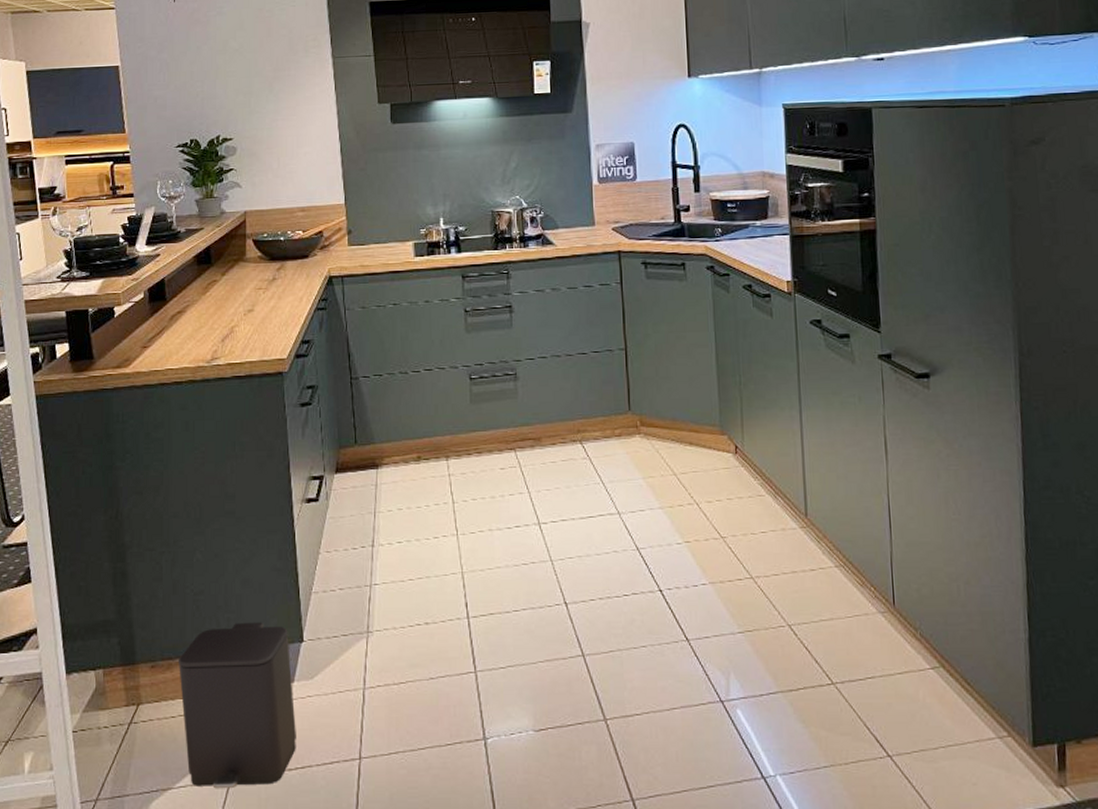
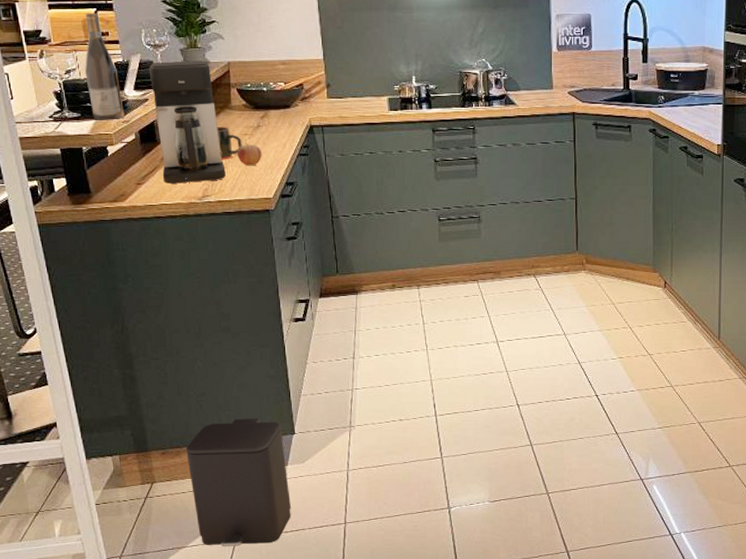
wine bottle: none [96,167,134,279] -> present [84,13,124,120]
coffee maker: none [162,211,237,346] -> present [148,60,226,184]
mug: none [229,281,256,318] -> present [216,127,242,160]
fruit: none [250,297,276,324] -> present [237,142,262,166]

